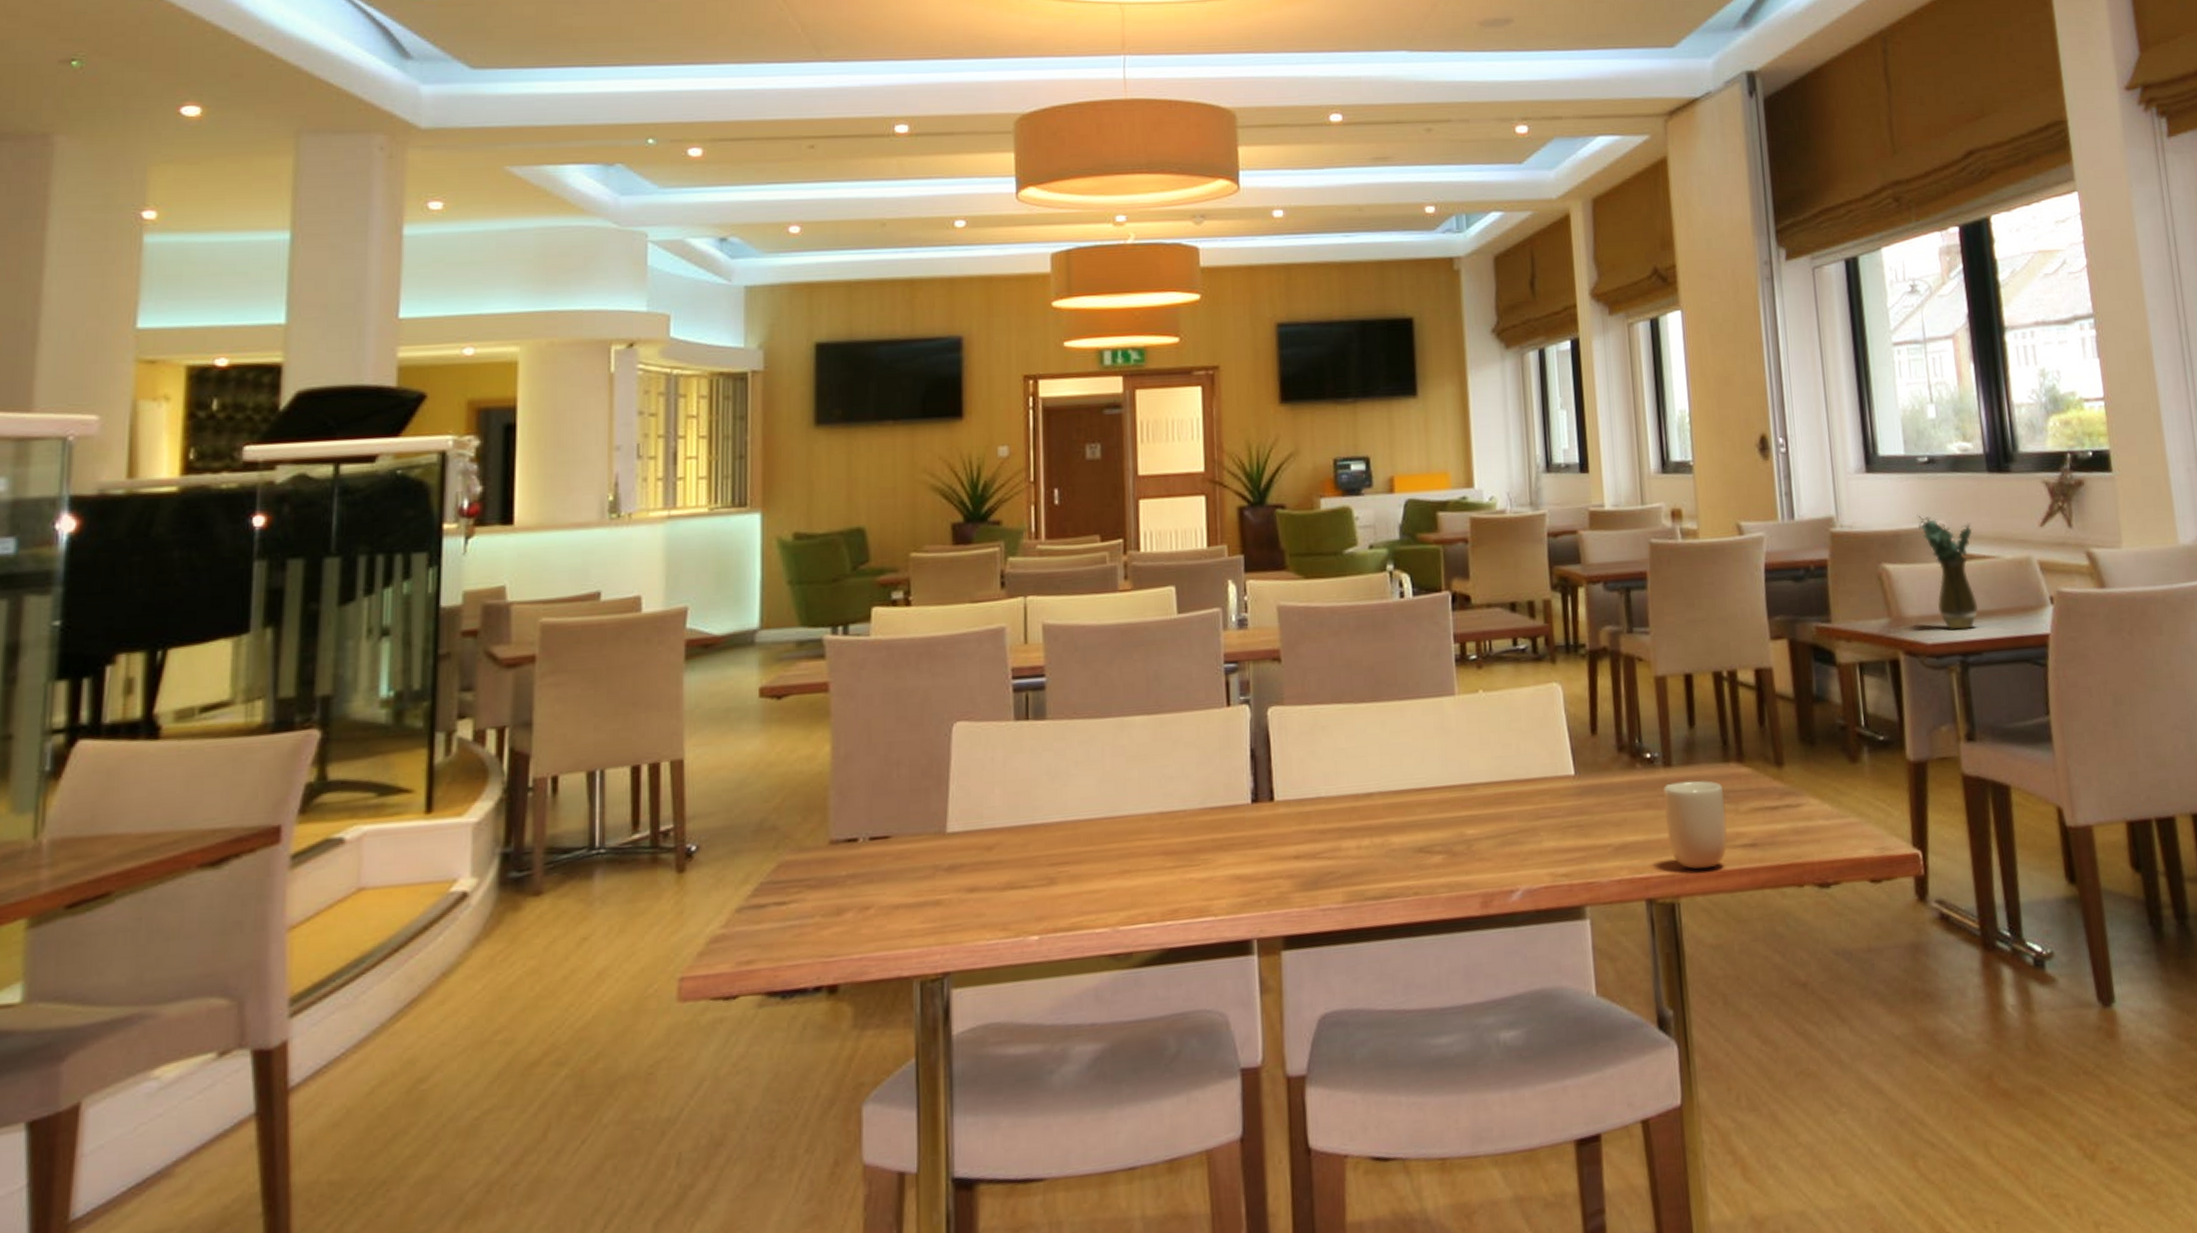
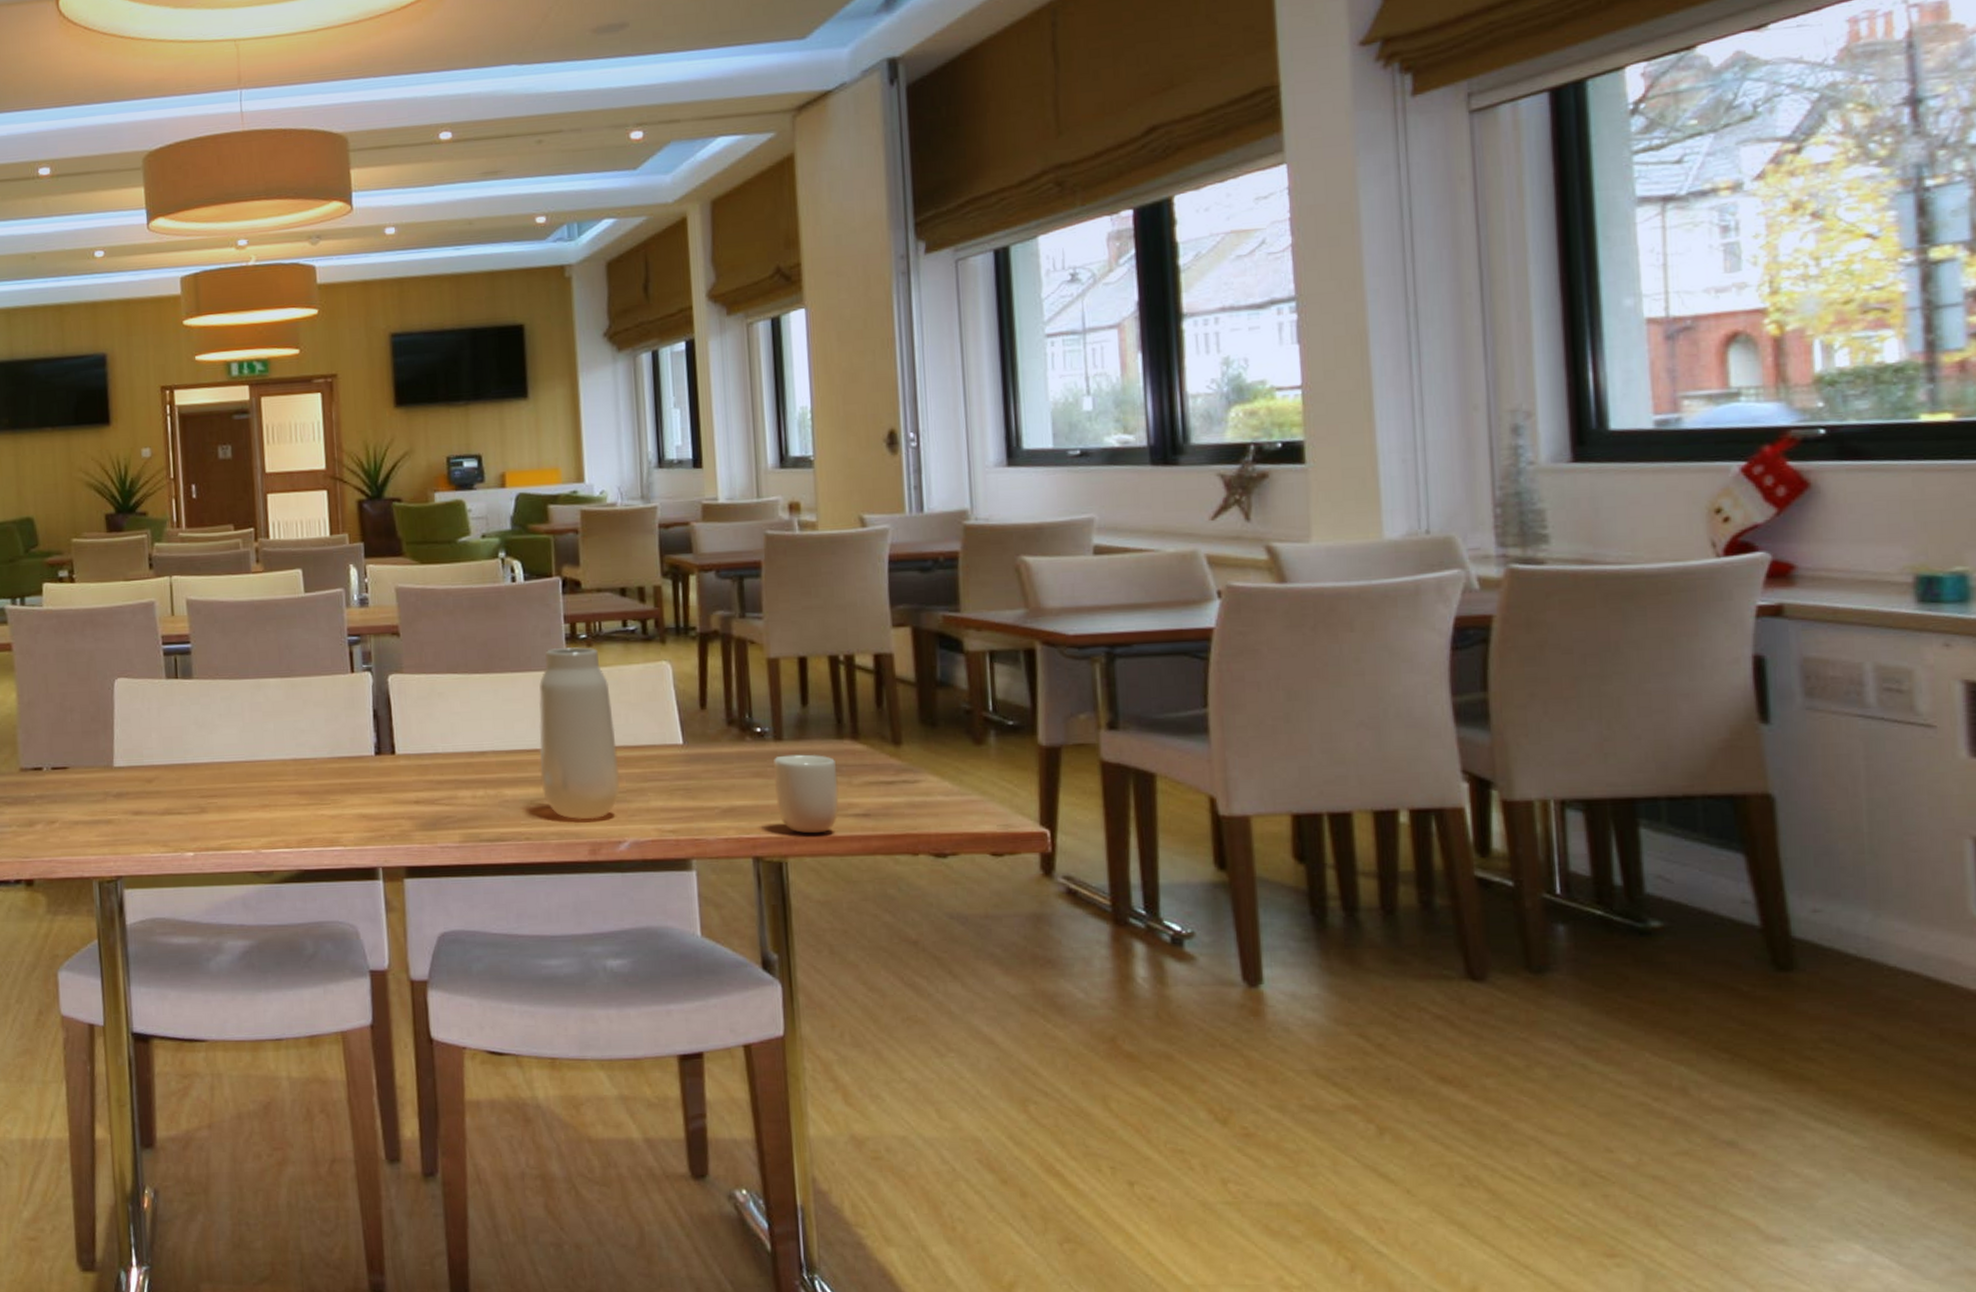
vase: none [1427,669,1512,868] -> present [538,647,620,820]
vase: present [1916,515,1979,631] -> none [1064,508,1131,623]

